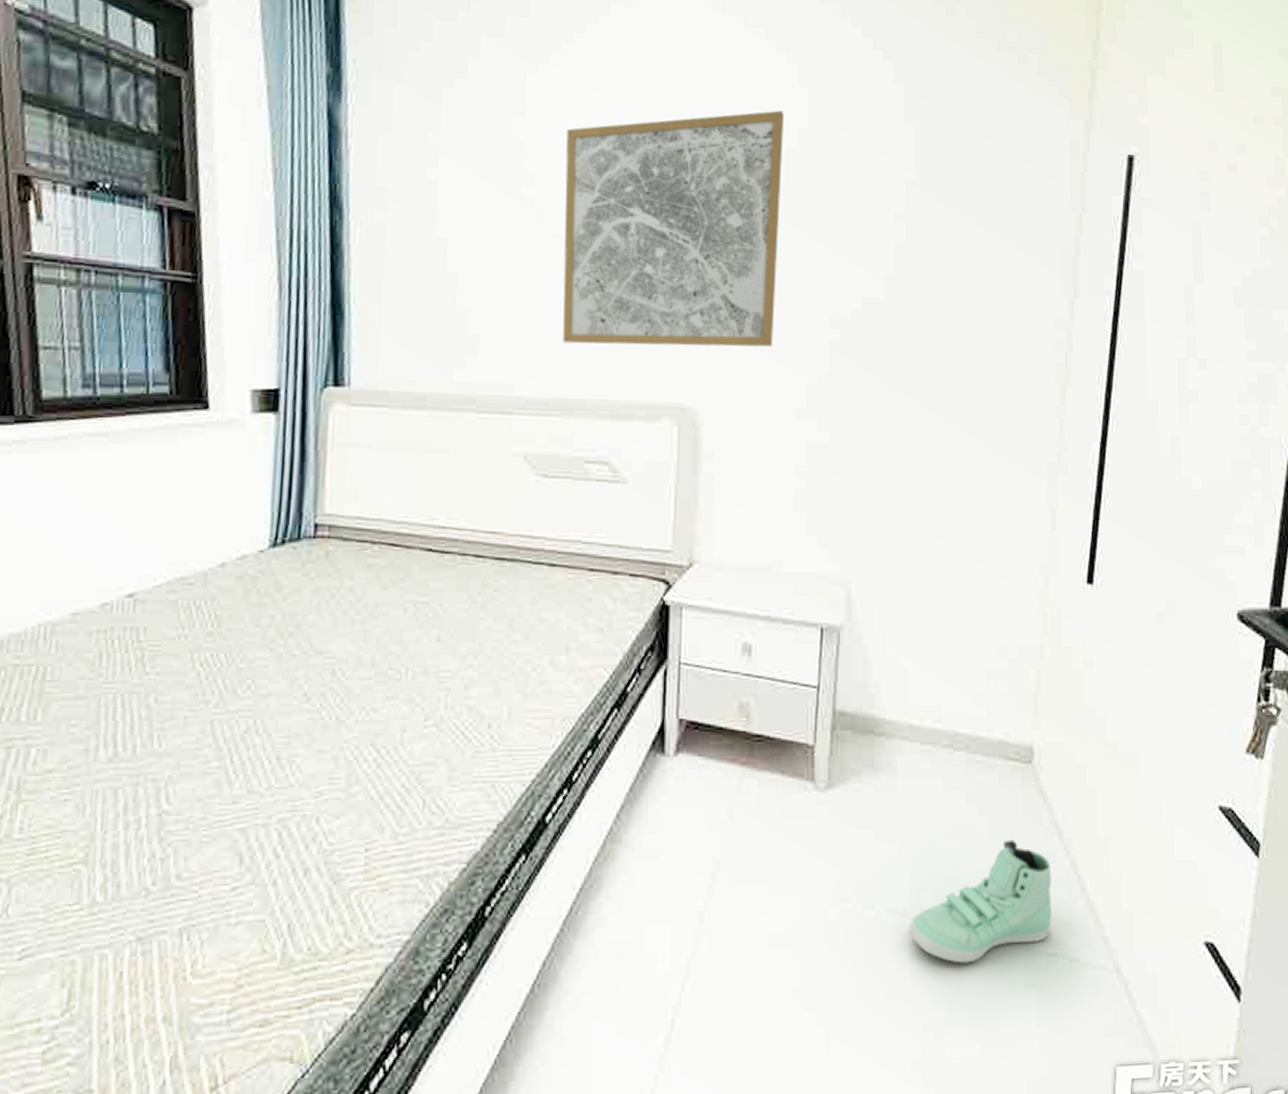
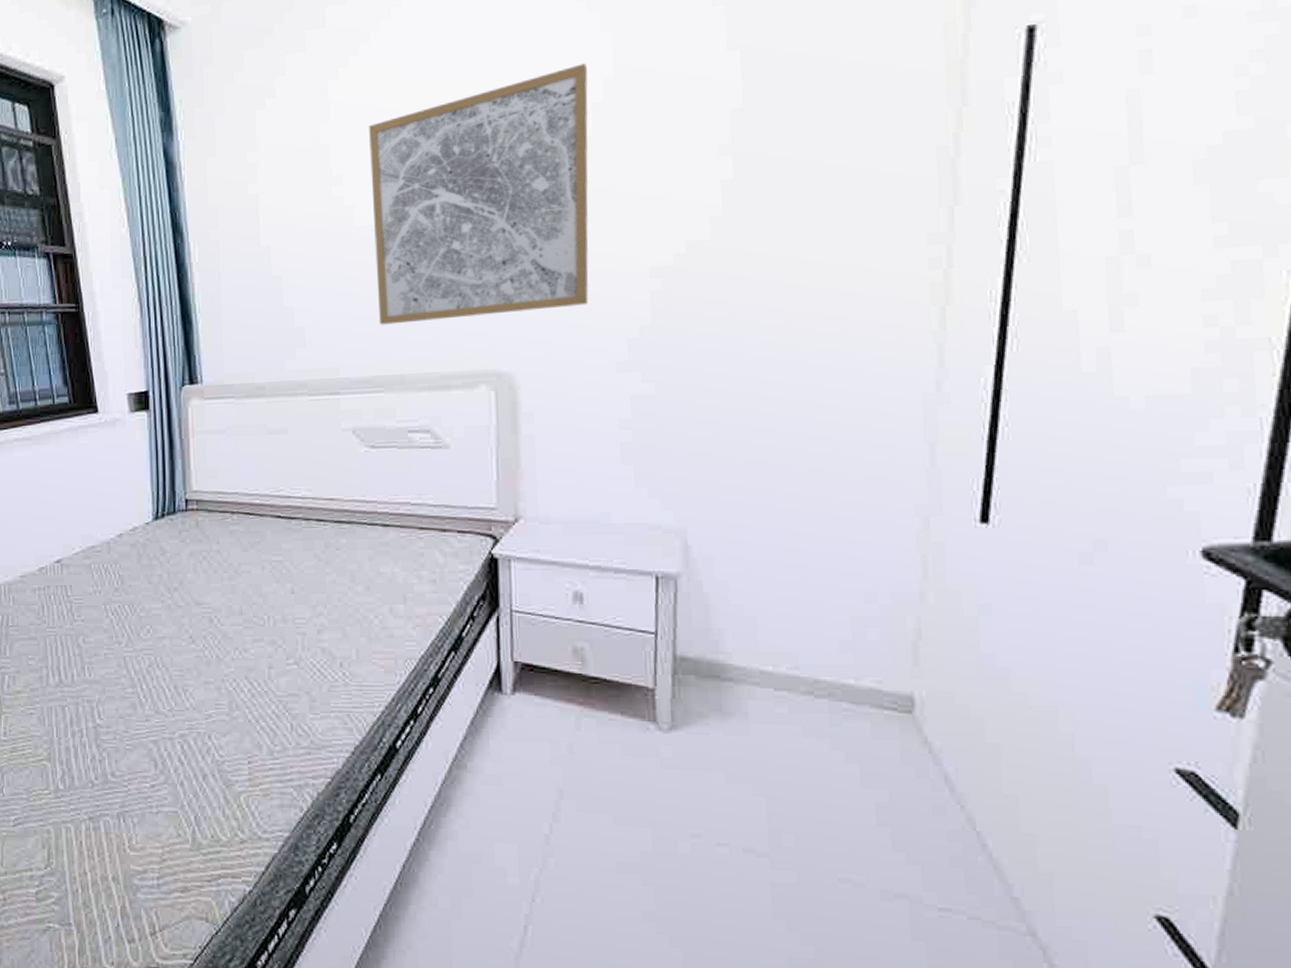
sneaker: present [908,839,1052,964] -> none [768,789,943,908]

